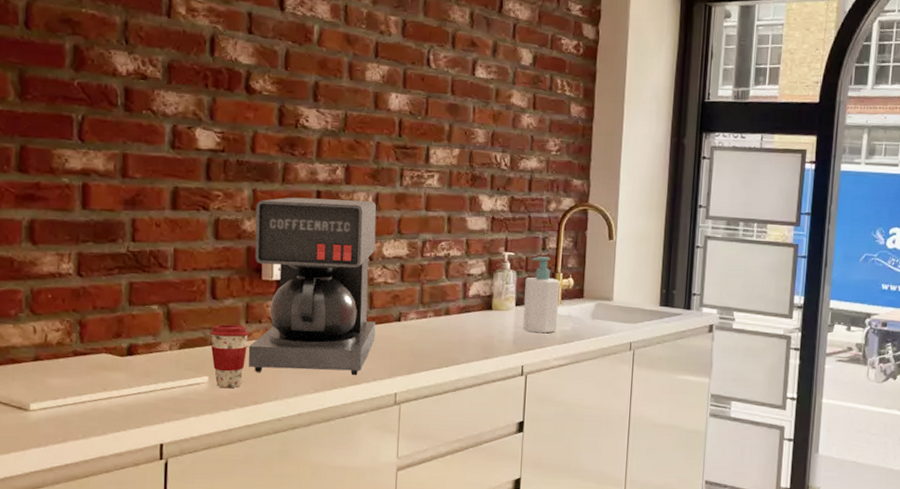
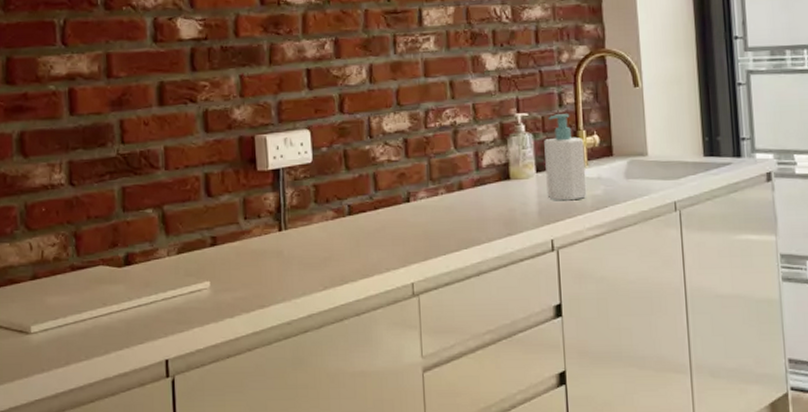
coffee cup: present [210,324,249,389] -> none [207,222,249,293]
coffee maker: present [248,197,377,376] -> none [244,73,384,272]

